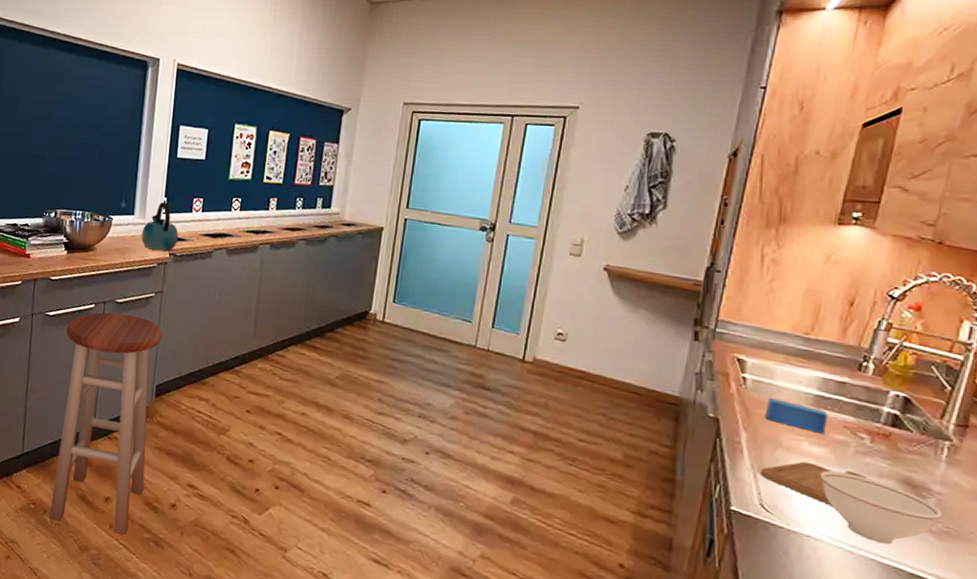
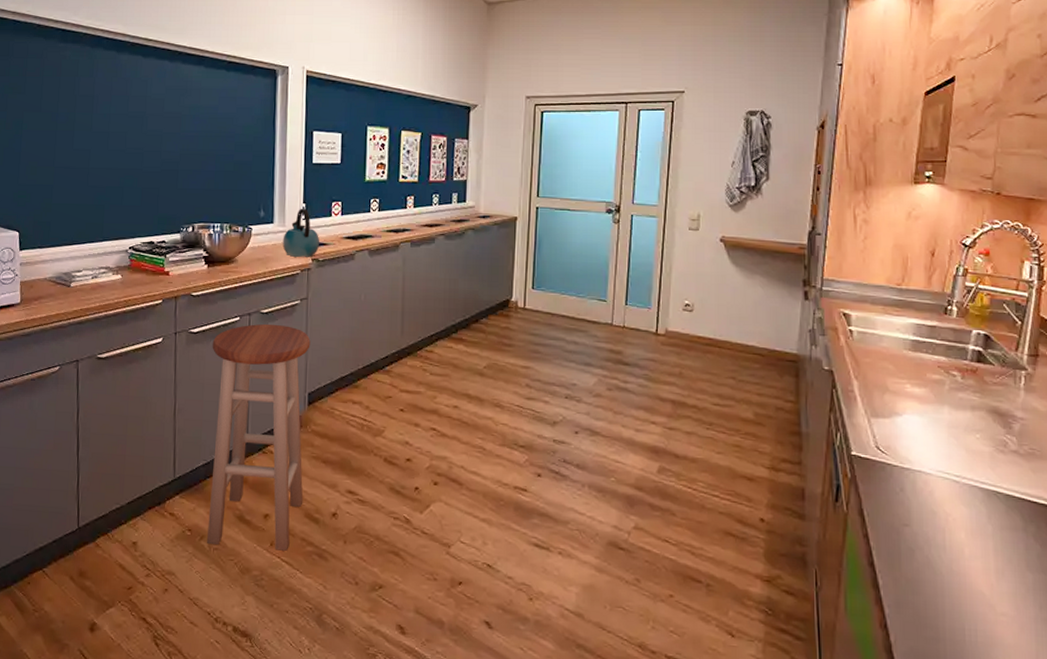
chopping board: present [760,461,867,506] -> none [873,402,962,440]
sponge: present [764,397,829,435] -> none [871,346,925,376]
bowl: present [819,470,943,545] -> none [922,408,1027,471]

